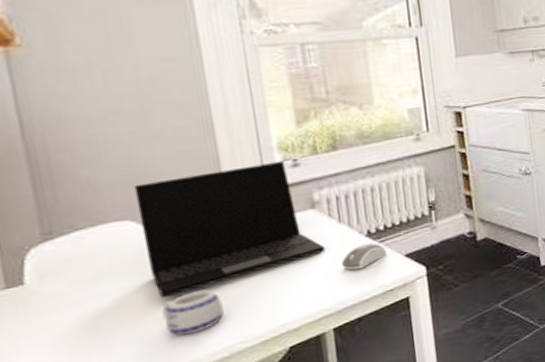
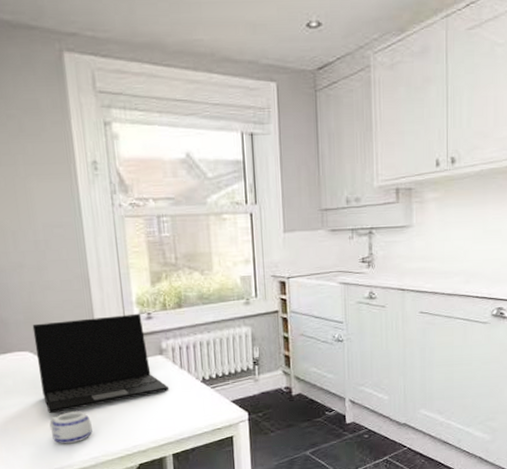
computer mouse: present [341,242,387,270] -> none [180,387,217,409]

